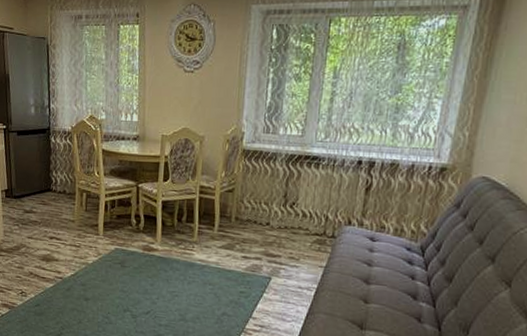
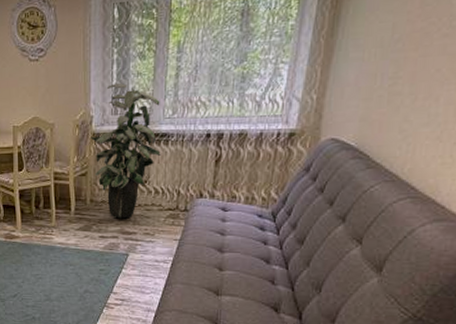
indoor plant: none [240,102,313,240] -> present [91,82,161,219]

